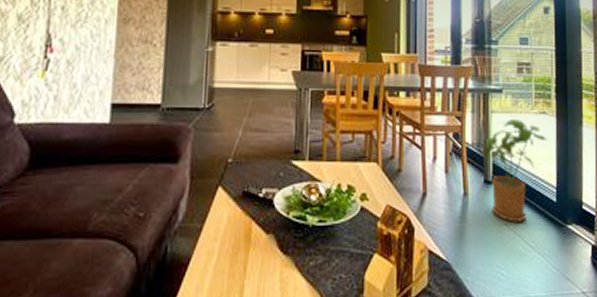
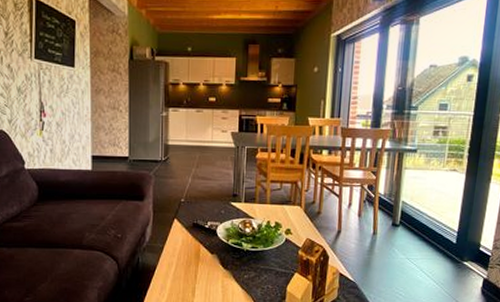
house plant: present [483,119,548,222] -> none [393,175,455,257]

